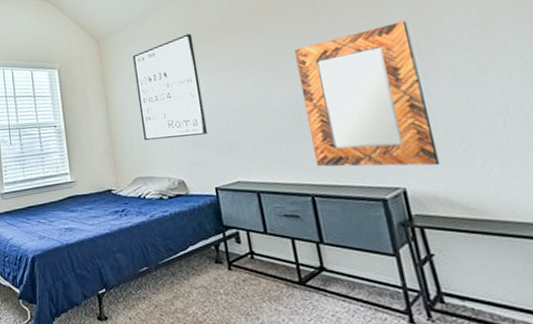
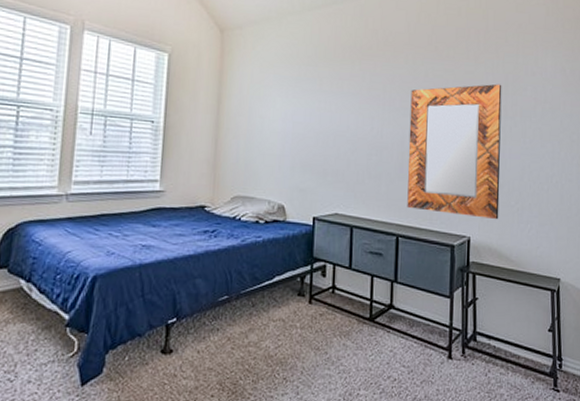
wall art: present [132,33,207,141] -> none [252,48,323,159]

